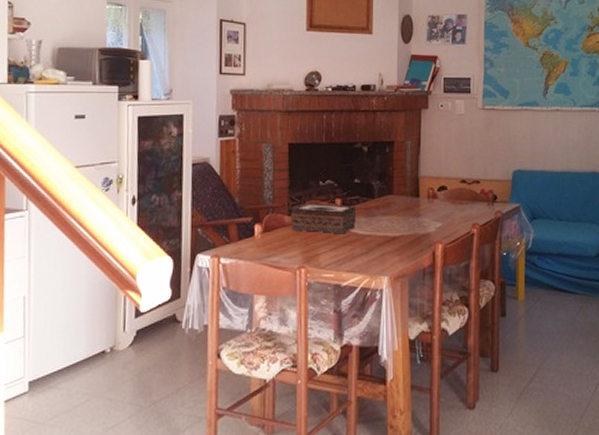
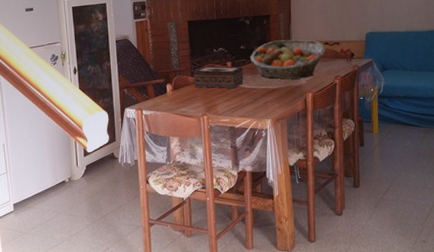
fruit basket: none [366,174,462,225] -> present [250,39,325,80]

